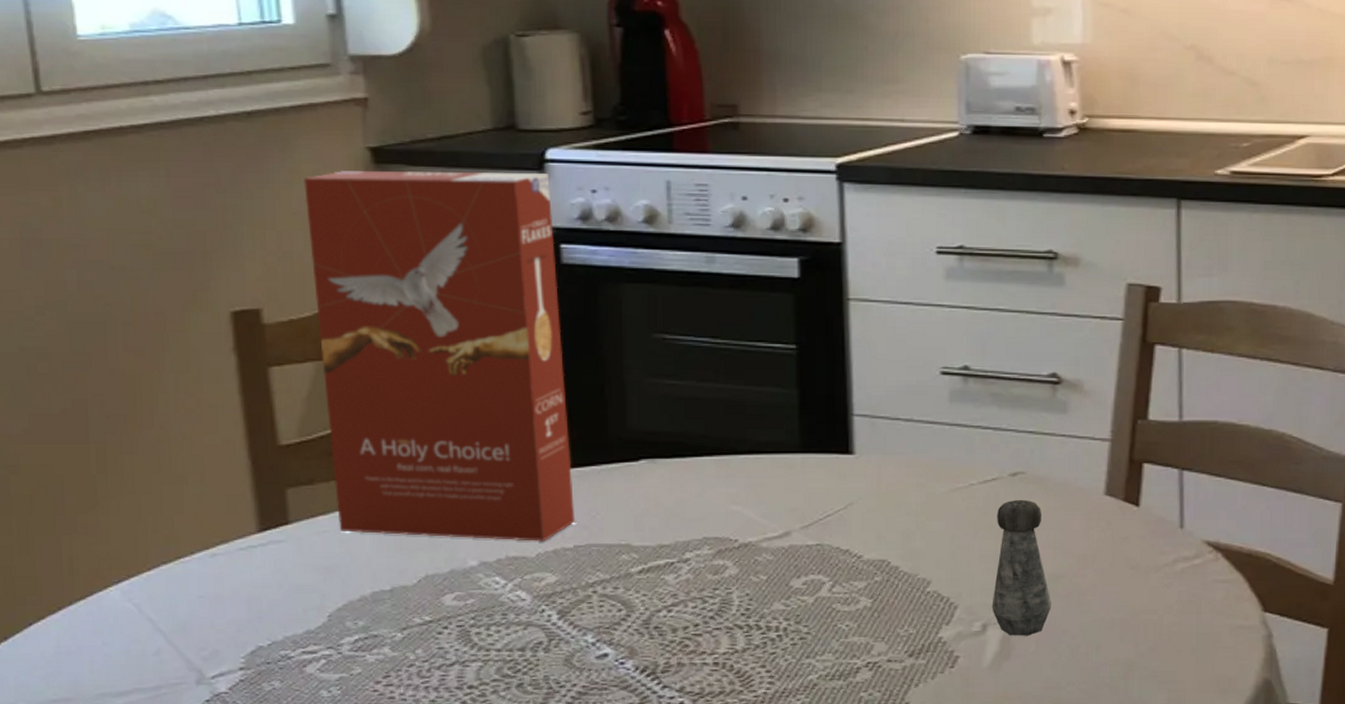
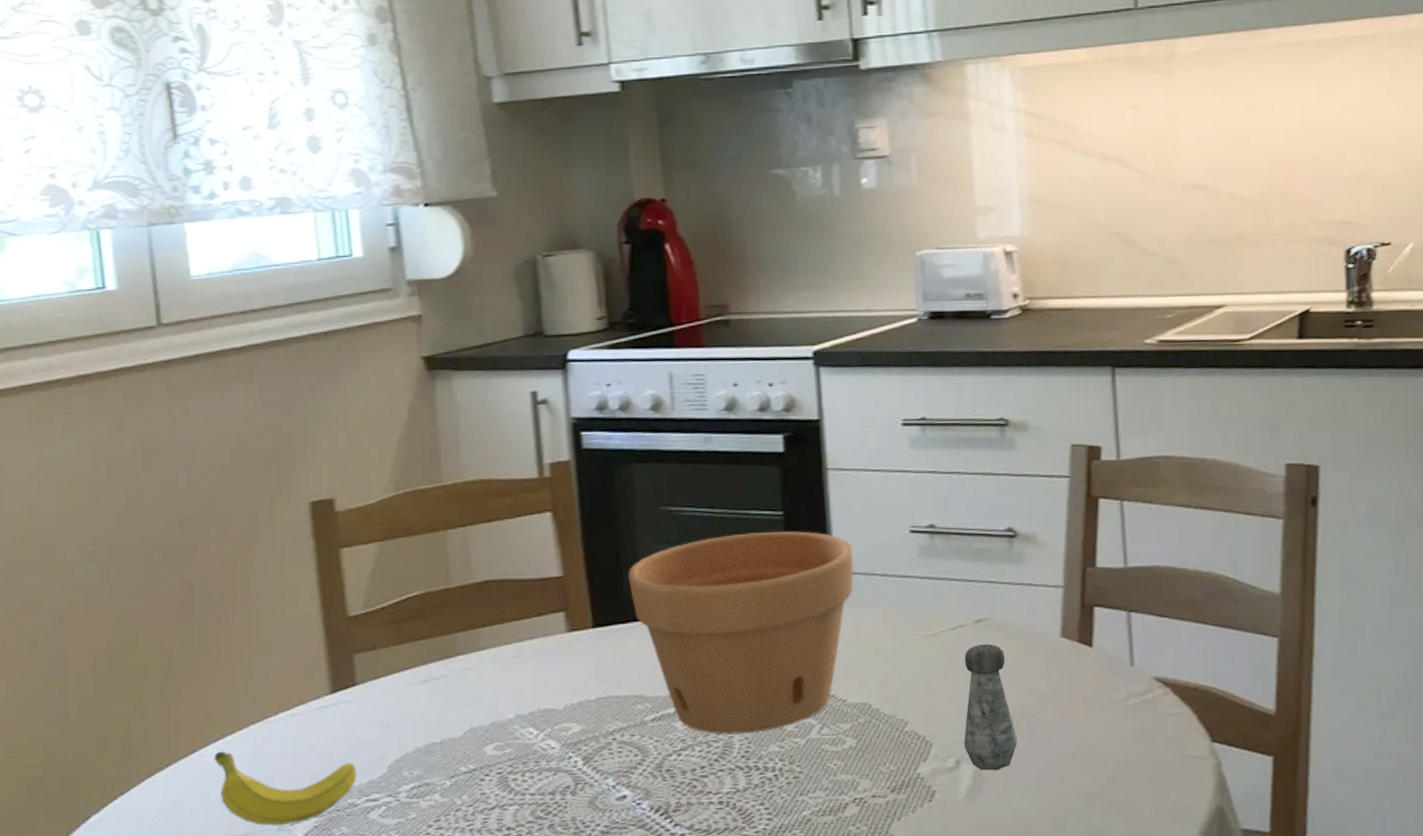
fruit: none [117,594,291,679] -> present [213,751,357,826]
cereal box: present [303,171,575,543] -> none [369,372,597,696]
flower pot: none [614,367,875,590] -> present [628,530,854,735]

